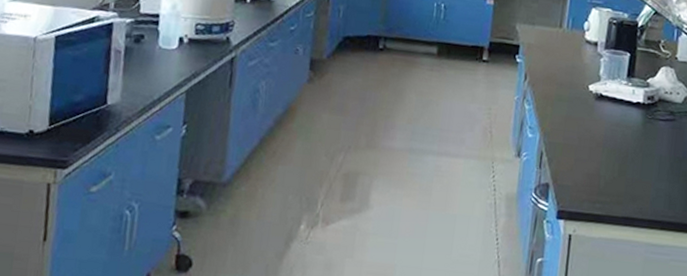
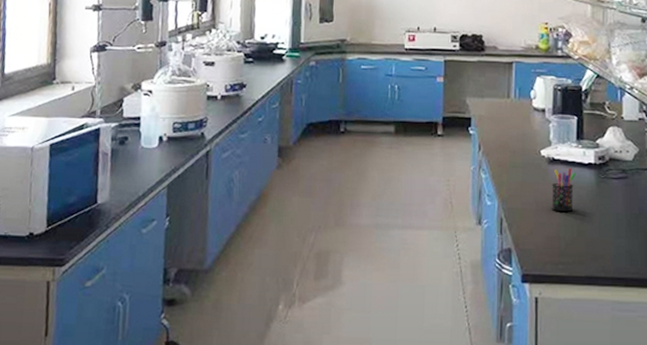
pen holder: none [594,105,624,151] -> present [551,167,577,212]

